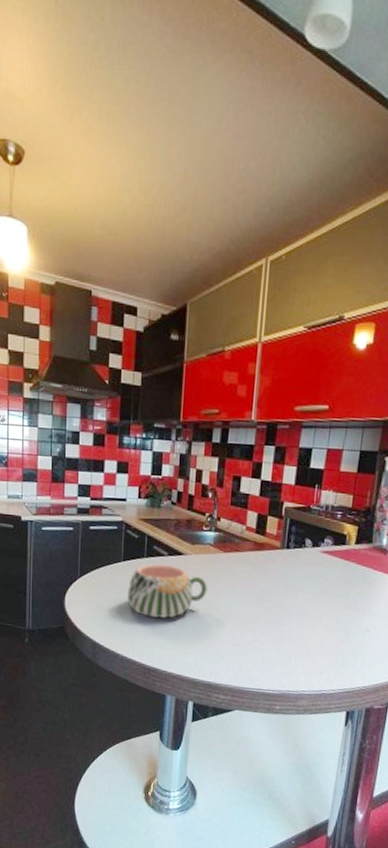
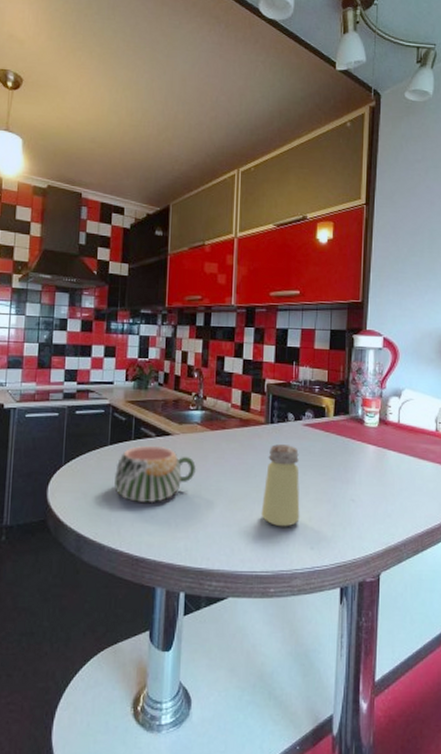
saltshaker: none [270,570,314,651] -> present [261,444,300,527]

